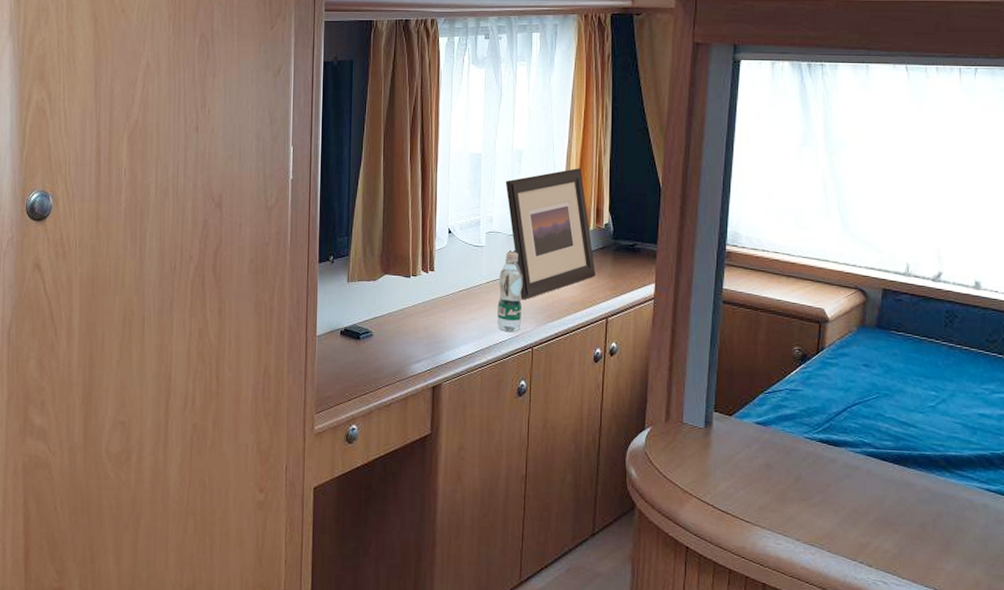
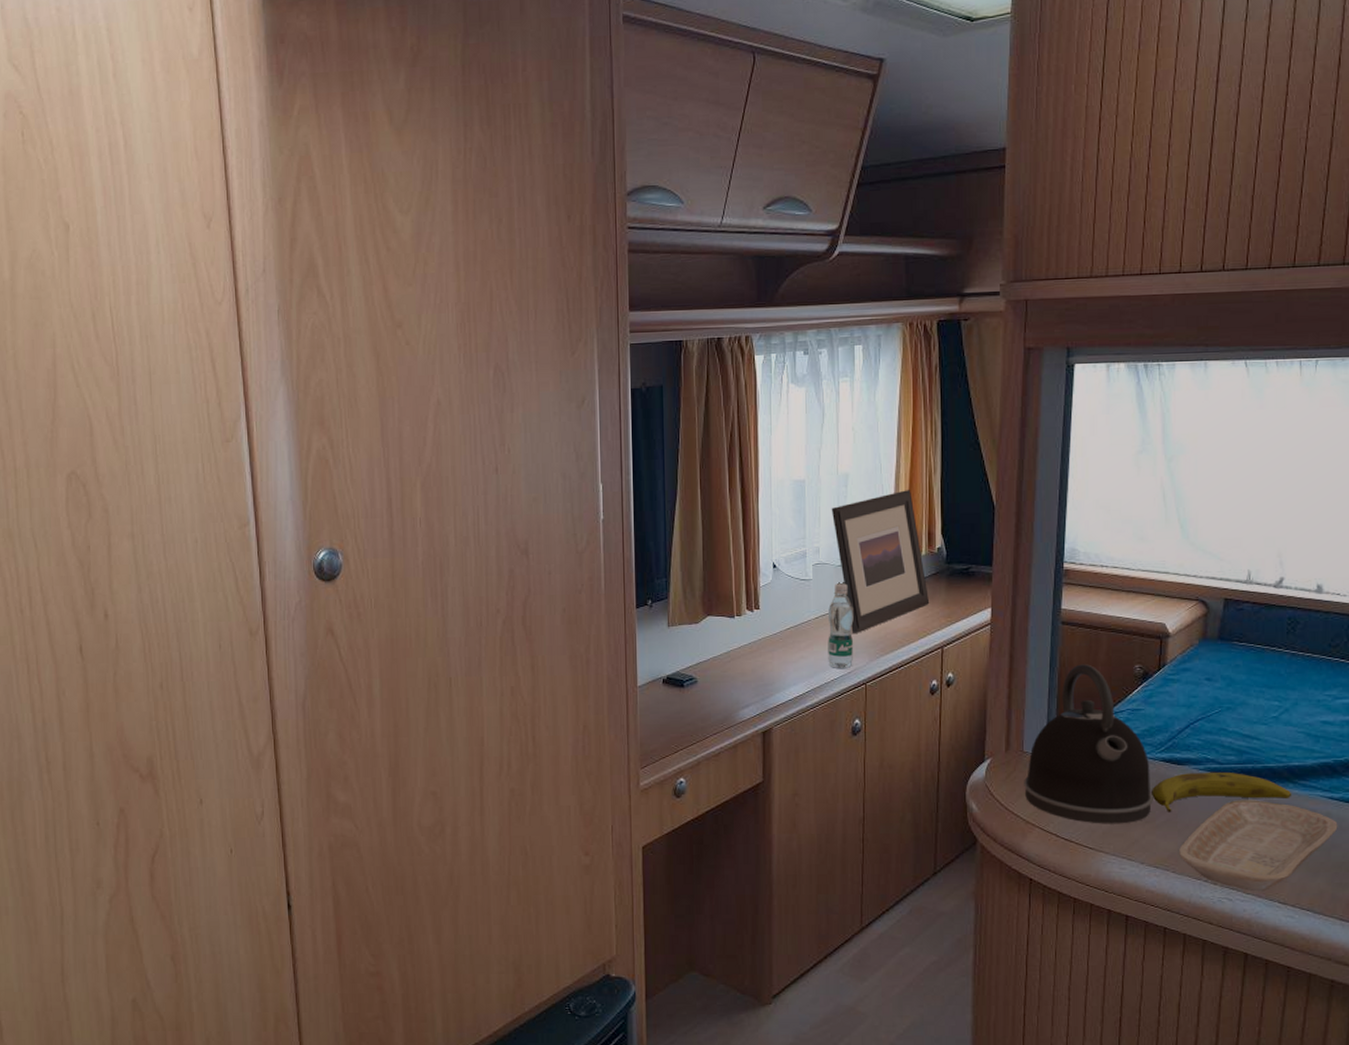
kettle: none [682,342,810,500] -> present [1024,664,1153,824]
fruit: none [807,455,949,492] -> present [1150,772,1292,812]
tray: none [835,485,995,578] -> present [1179,800,1338,892]

